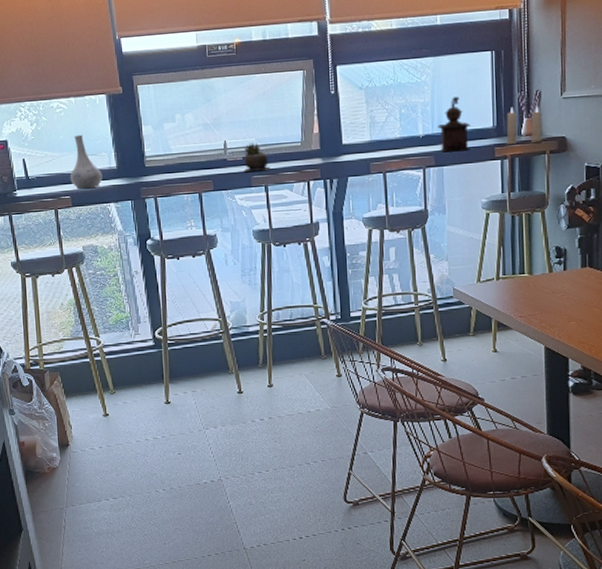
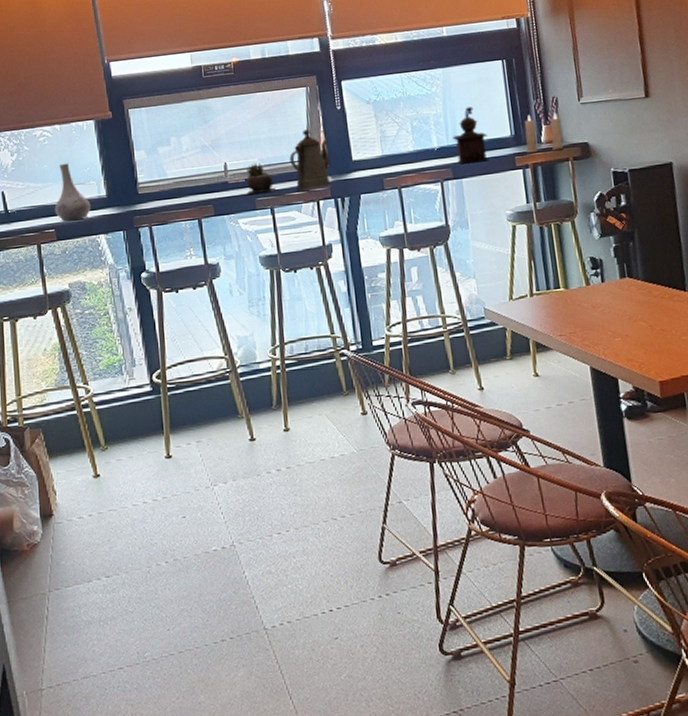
coffee pot: none [284,111,322,171] -> present [289,128,331,191]

